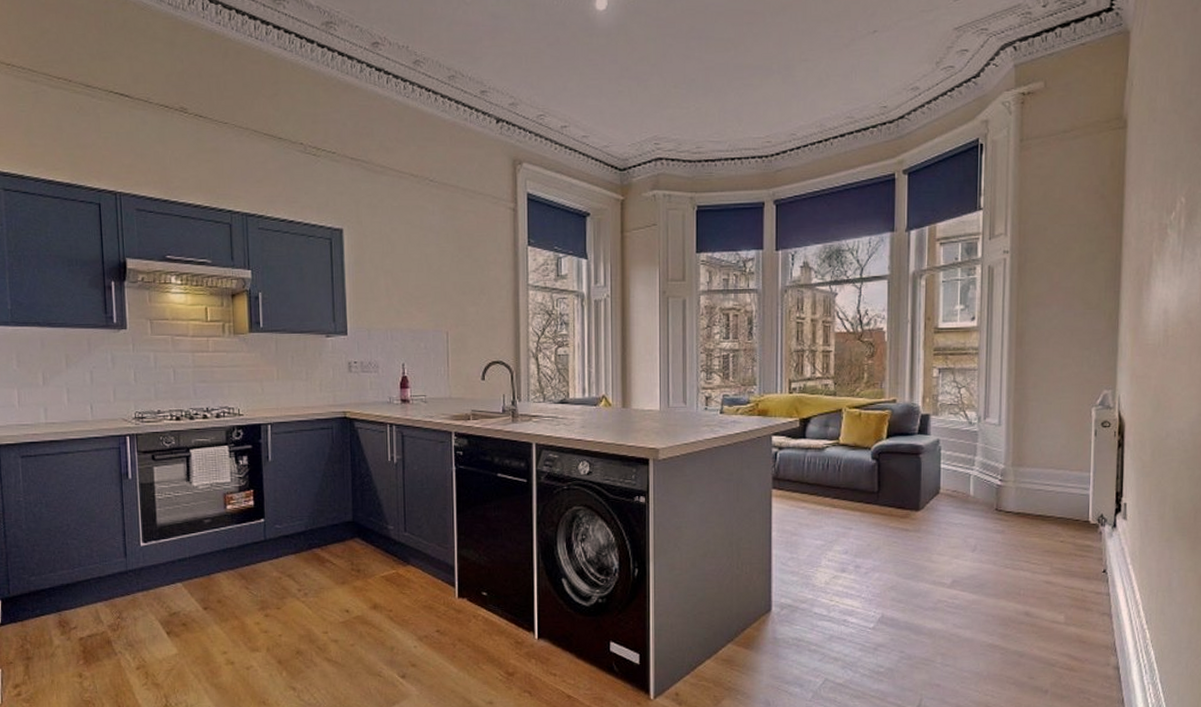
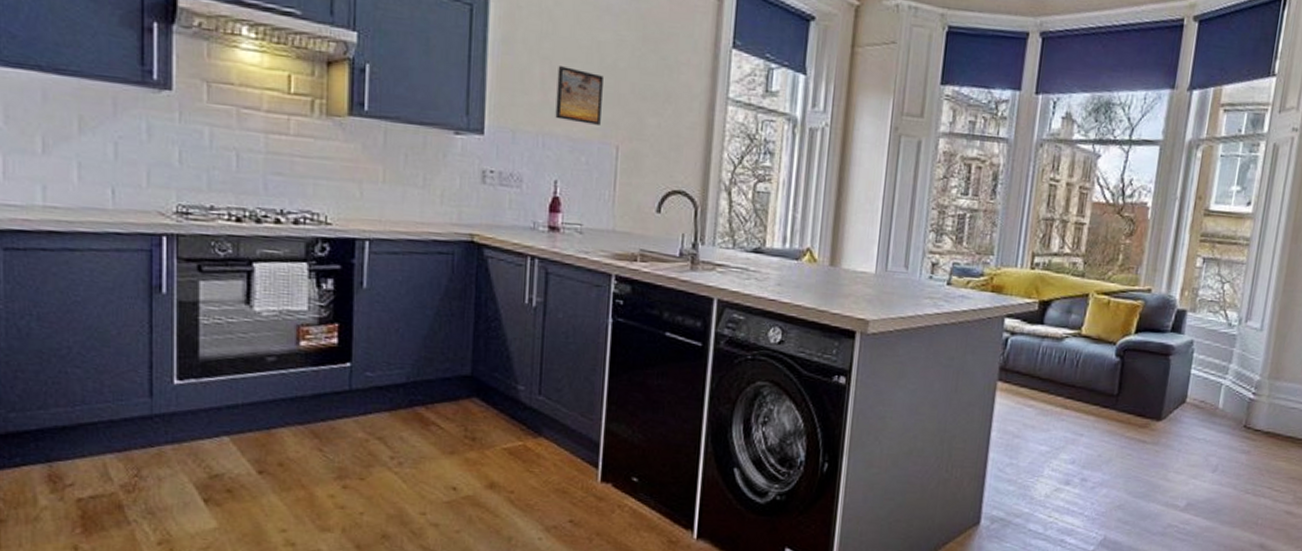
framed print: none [397,276,433,318] -> present [555,66,603,125]

